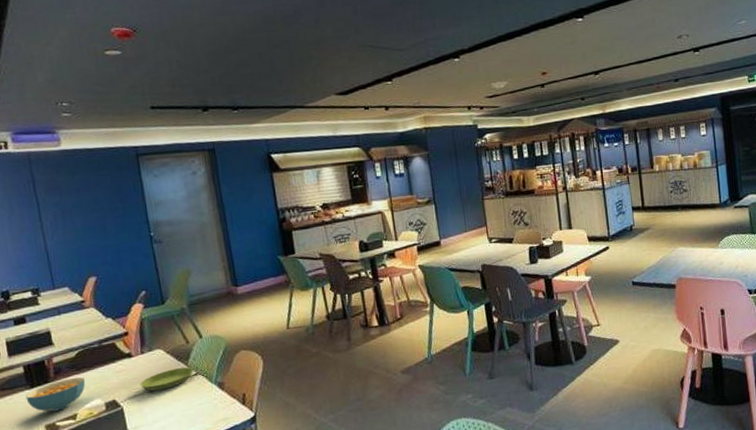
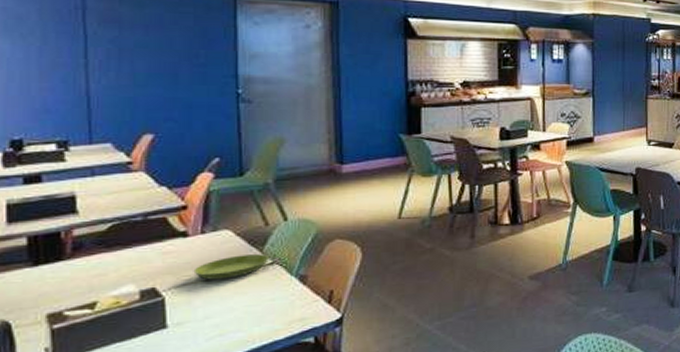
cereal bowl: present [26,377,86,412] -> none [24,256,117,298]

